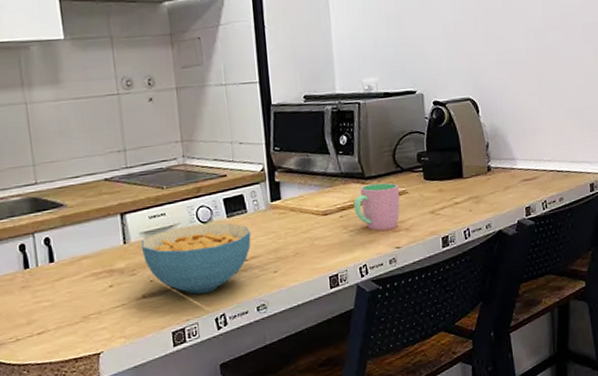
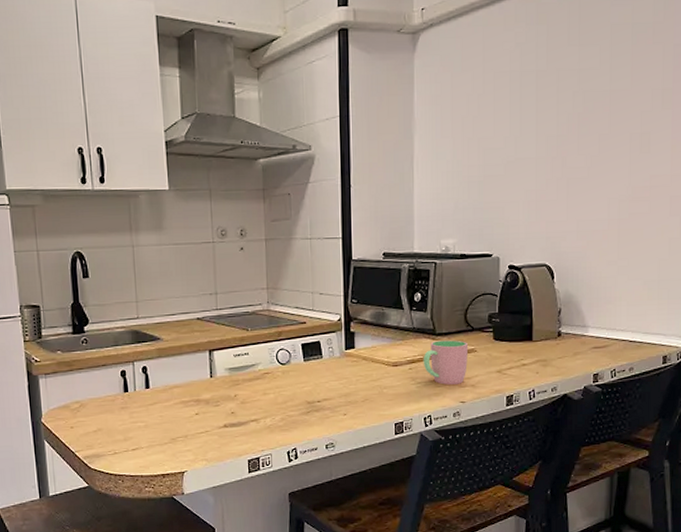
cereal bowl: present [141,223,251,294] -> none [225,365,325,428]

